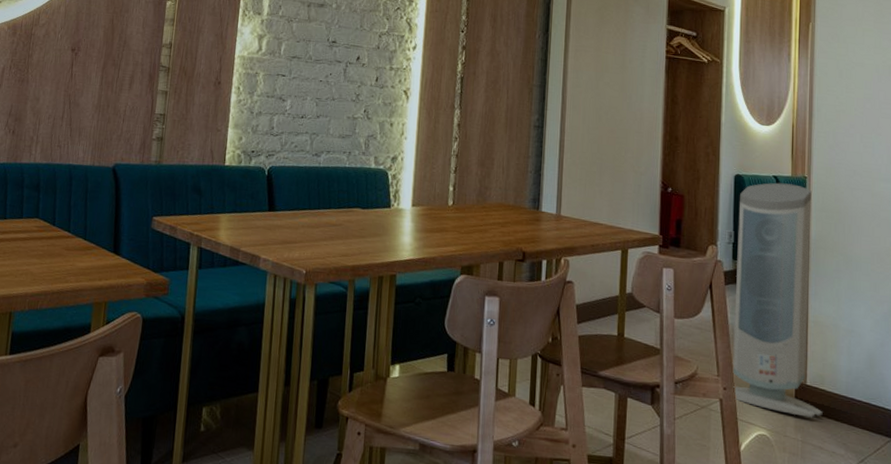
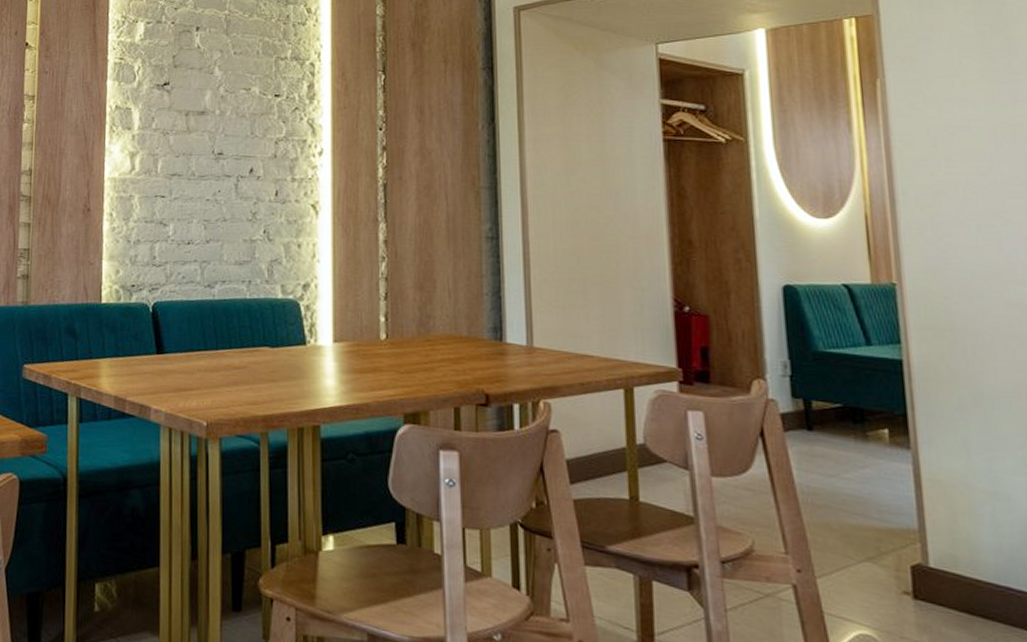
air purifier: present [732,182,823,418] -> none [793,293,961,614]

